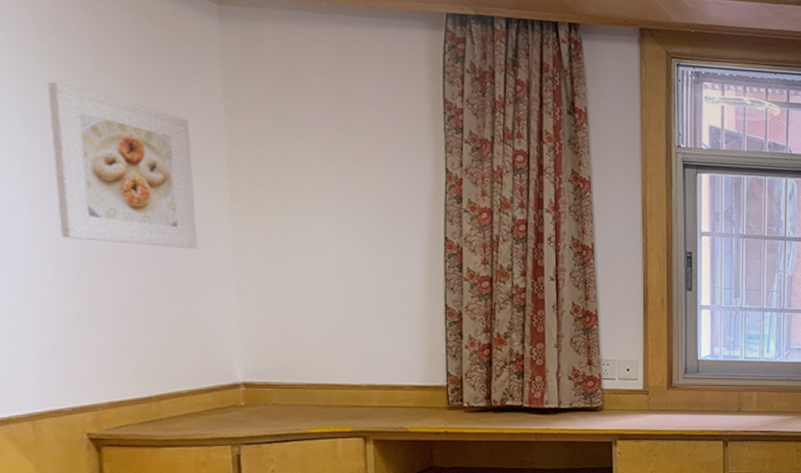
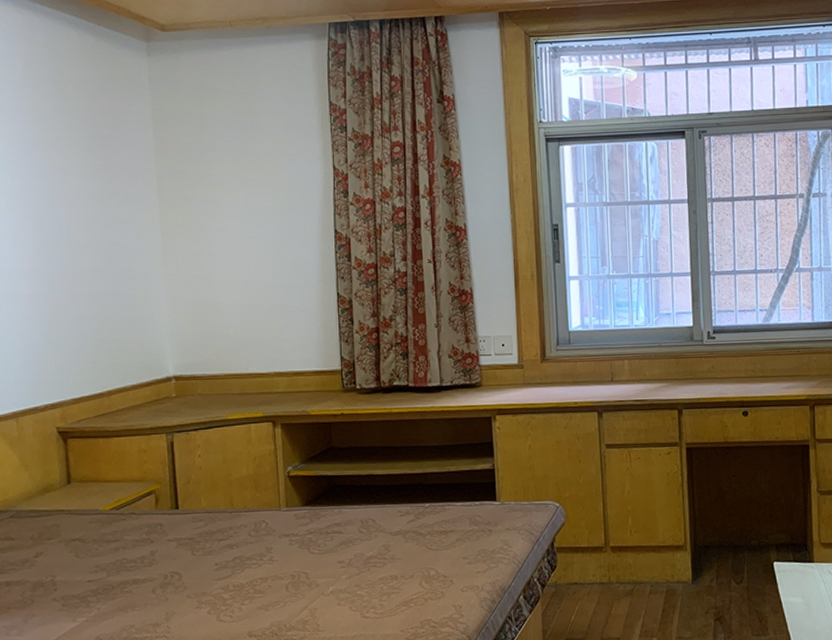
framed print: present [48,82,197,250] -> none [23,126,136,260]

